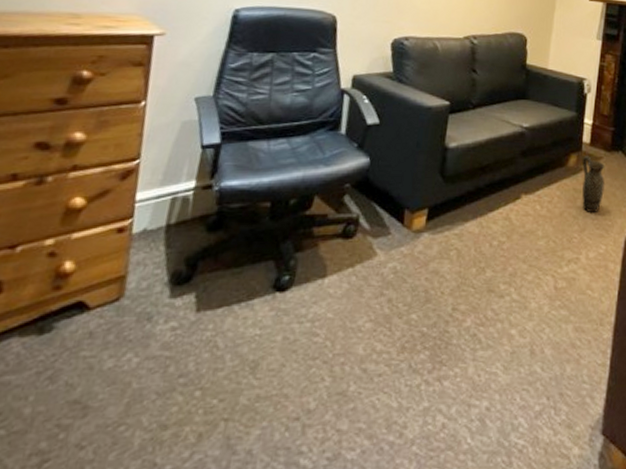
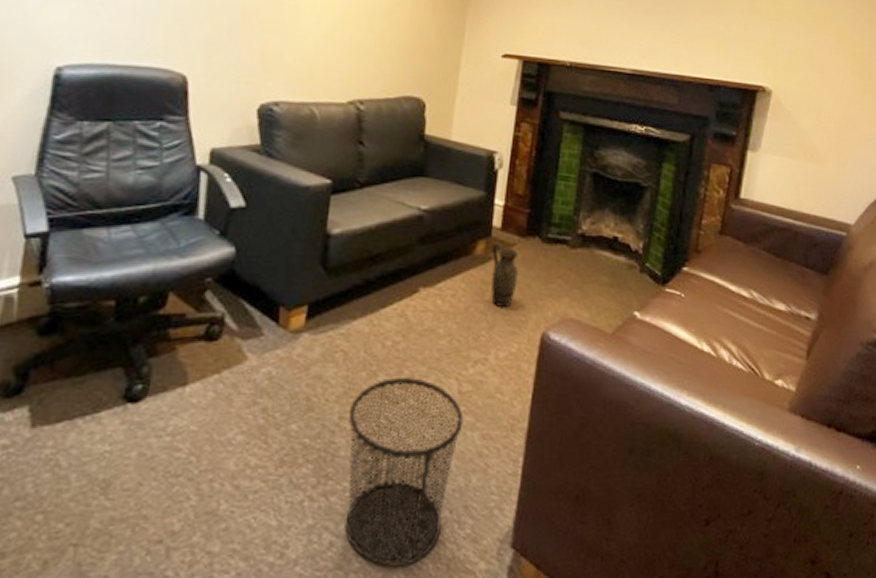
waste bin: none [456,274,559,449] -> present [345,378,464,567]

